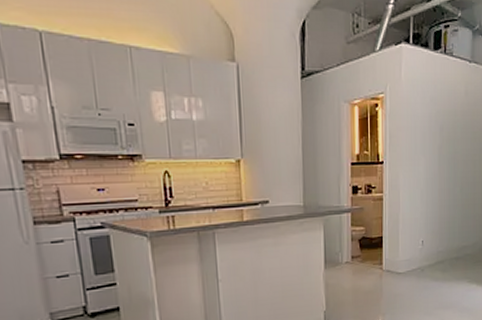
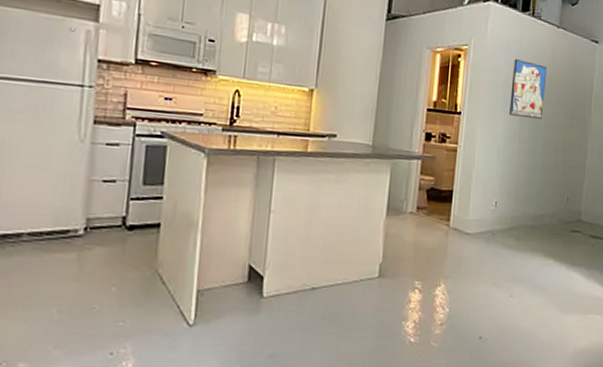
wall art: none [428,101,462,158] -> present [509,59,548,120]

